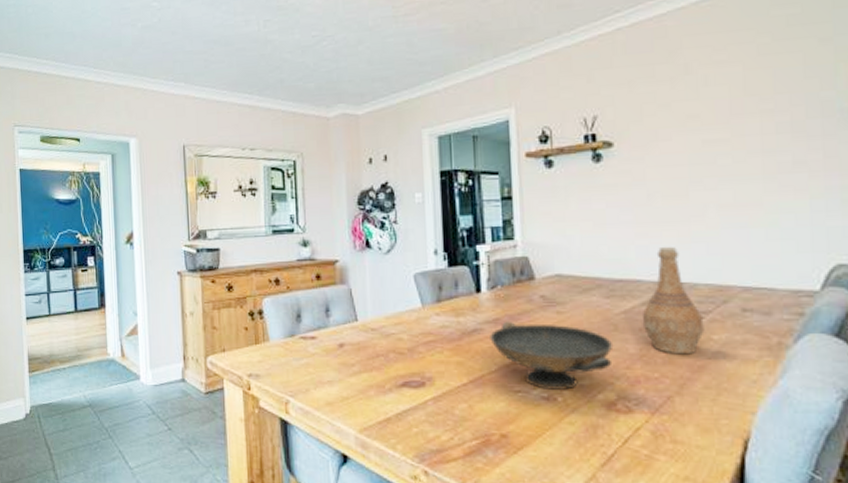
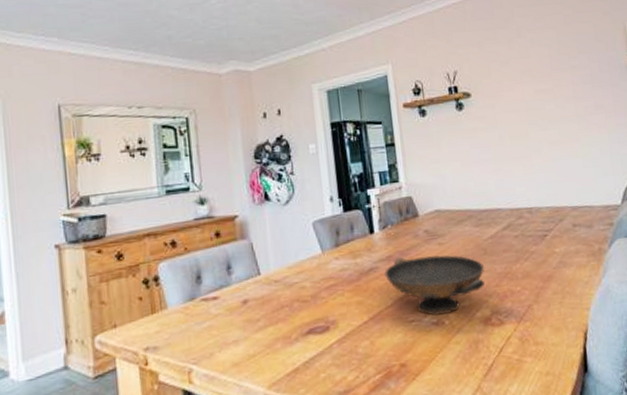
vase: present [642,246,705,355] -> none [504,178,549,269]

